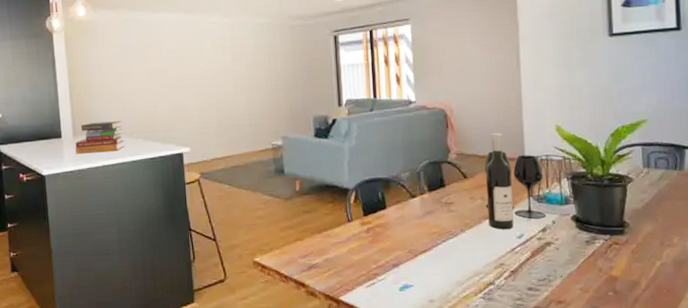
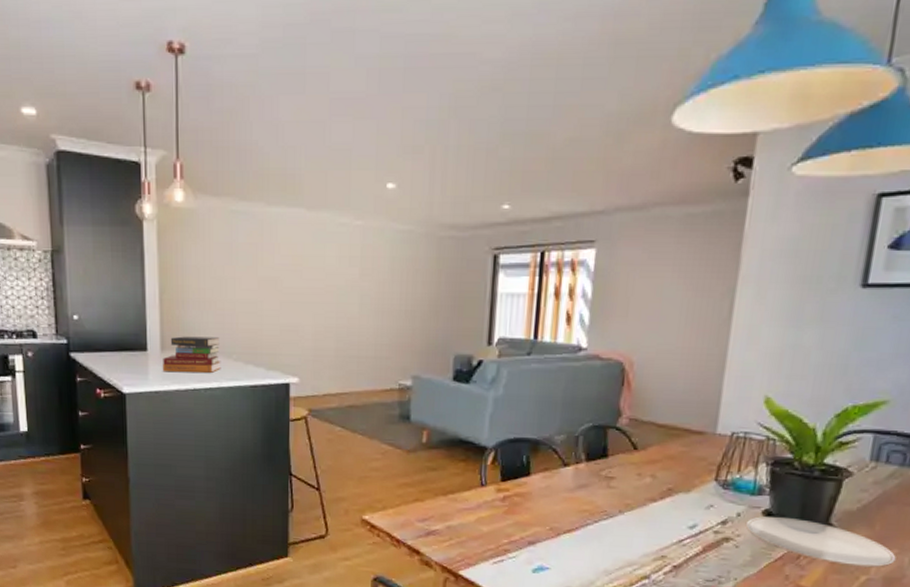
wine glass: present [484,151,545,219] -> none [655,420,737,509]
bottle: present [486,132,514,229] -> none [655,397,696,516]
plate: none [561,220,679,255] -> present [746,516,896,568]

